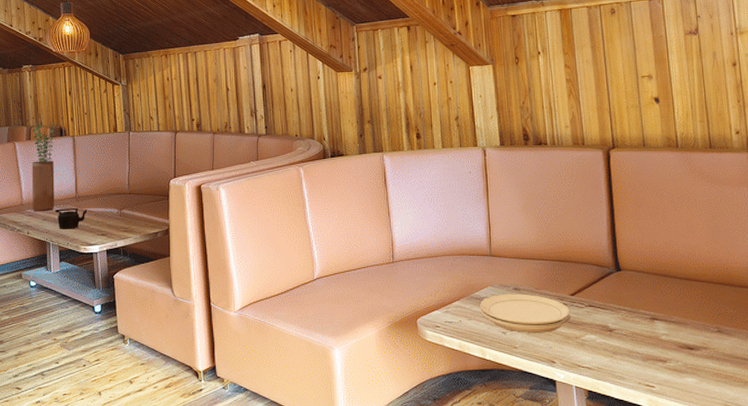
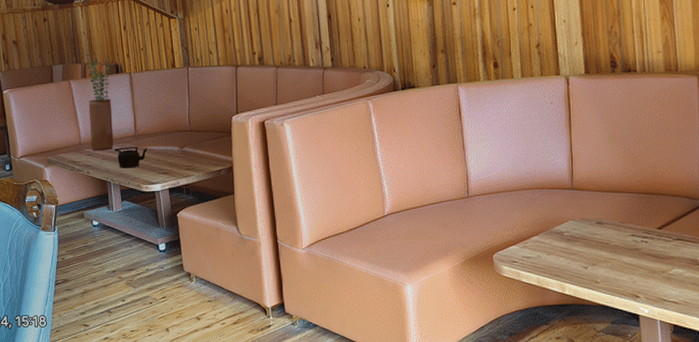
plate: present [480,293,571,333] -> none [560,227,657,267]

